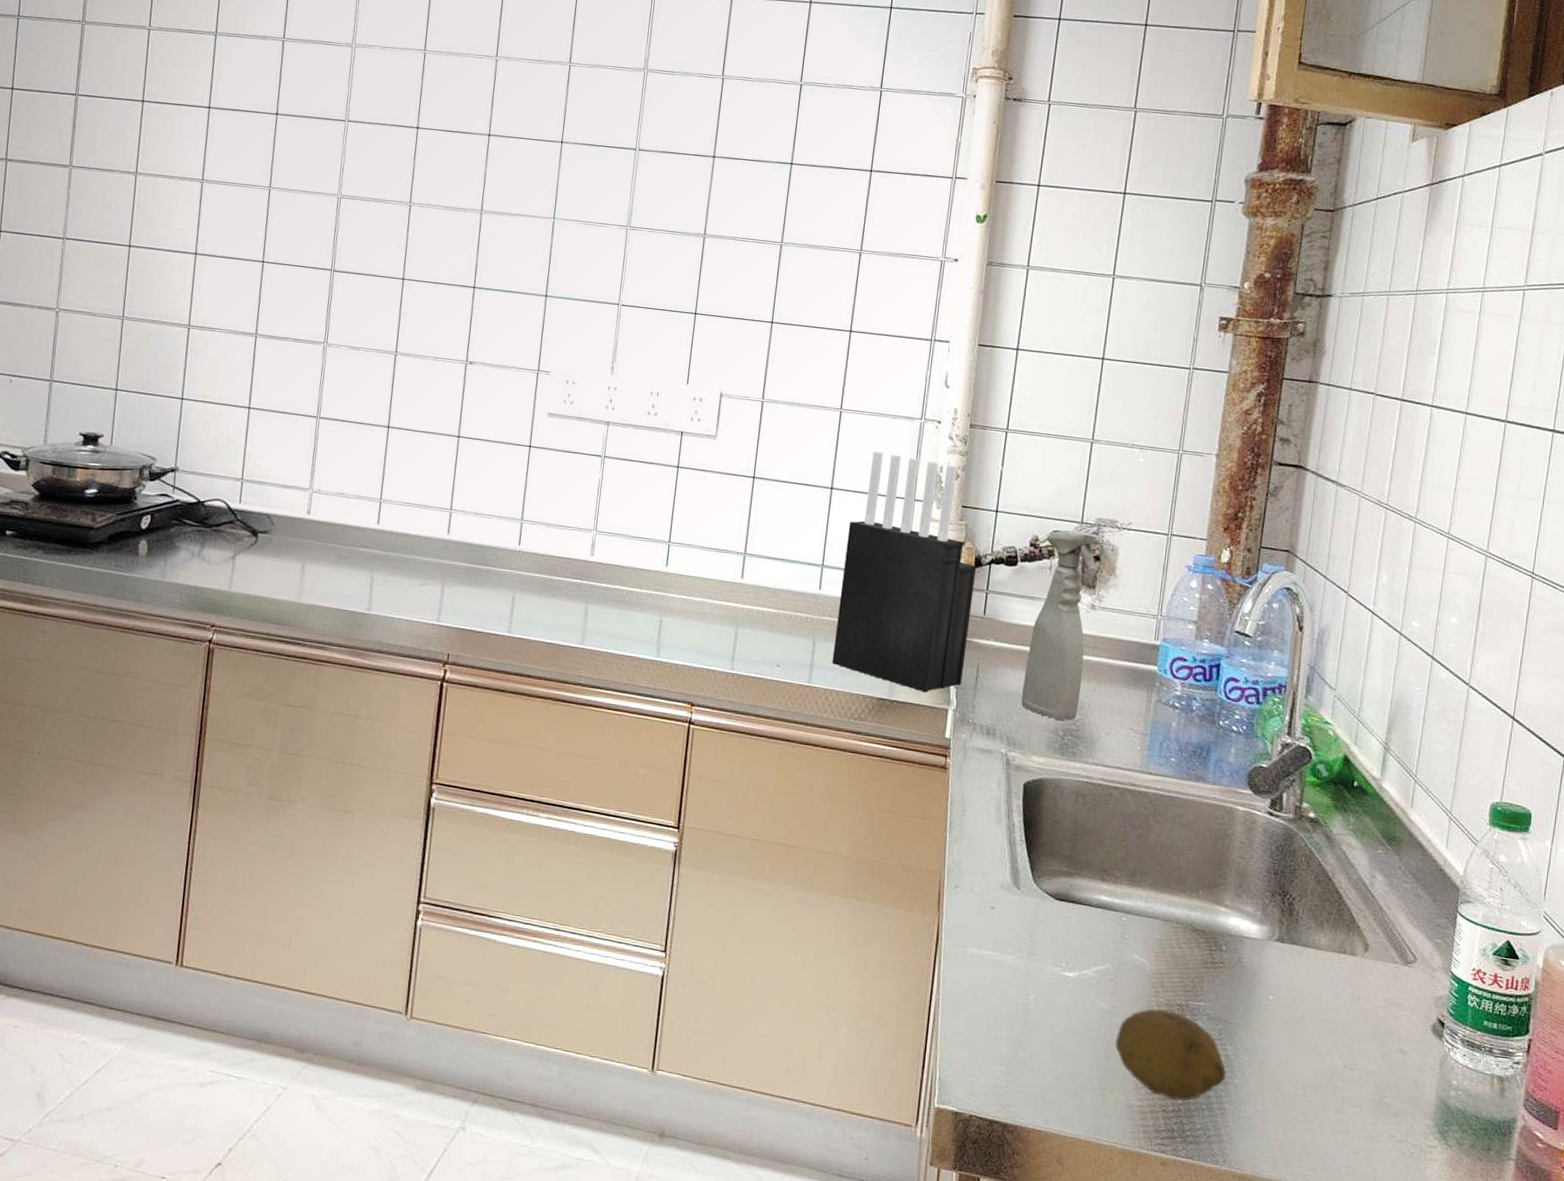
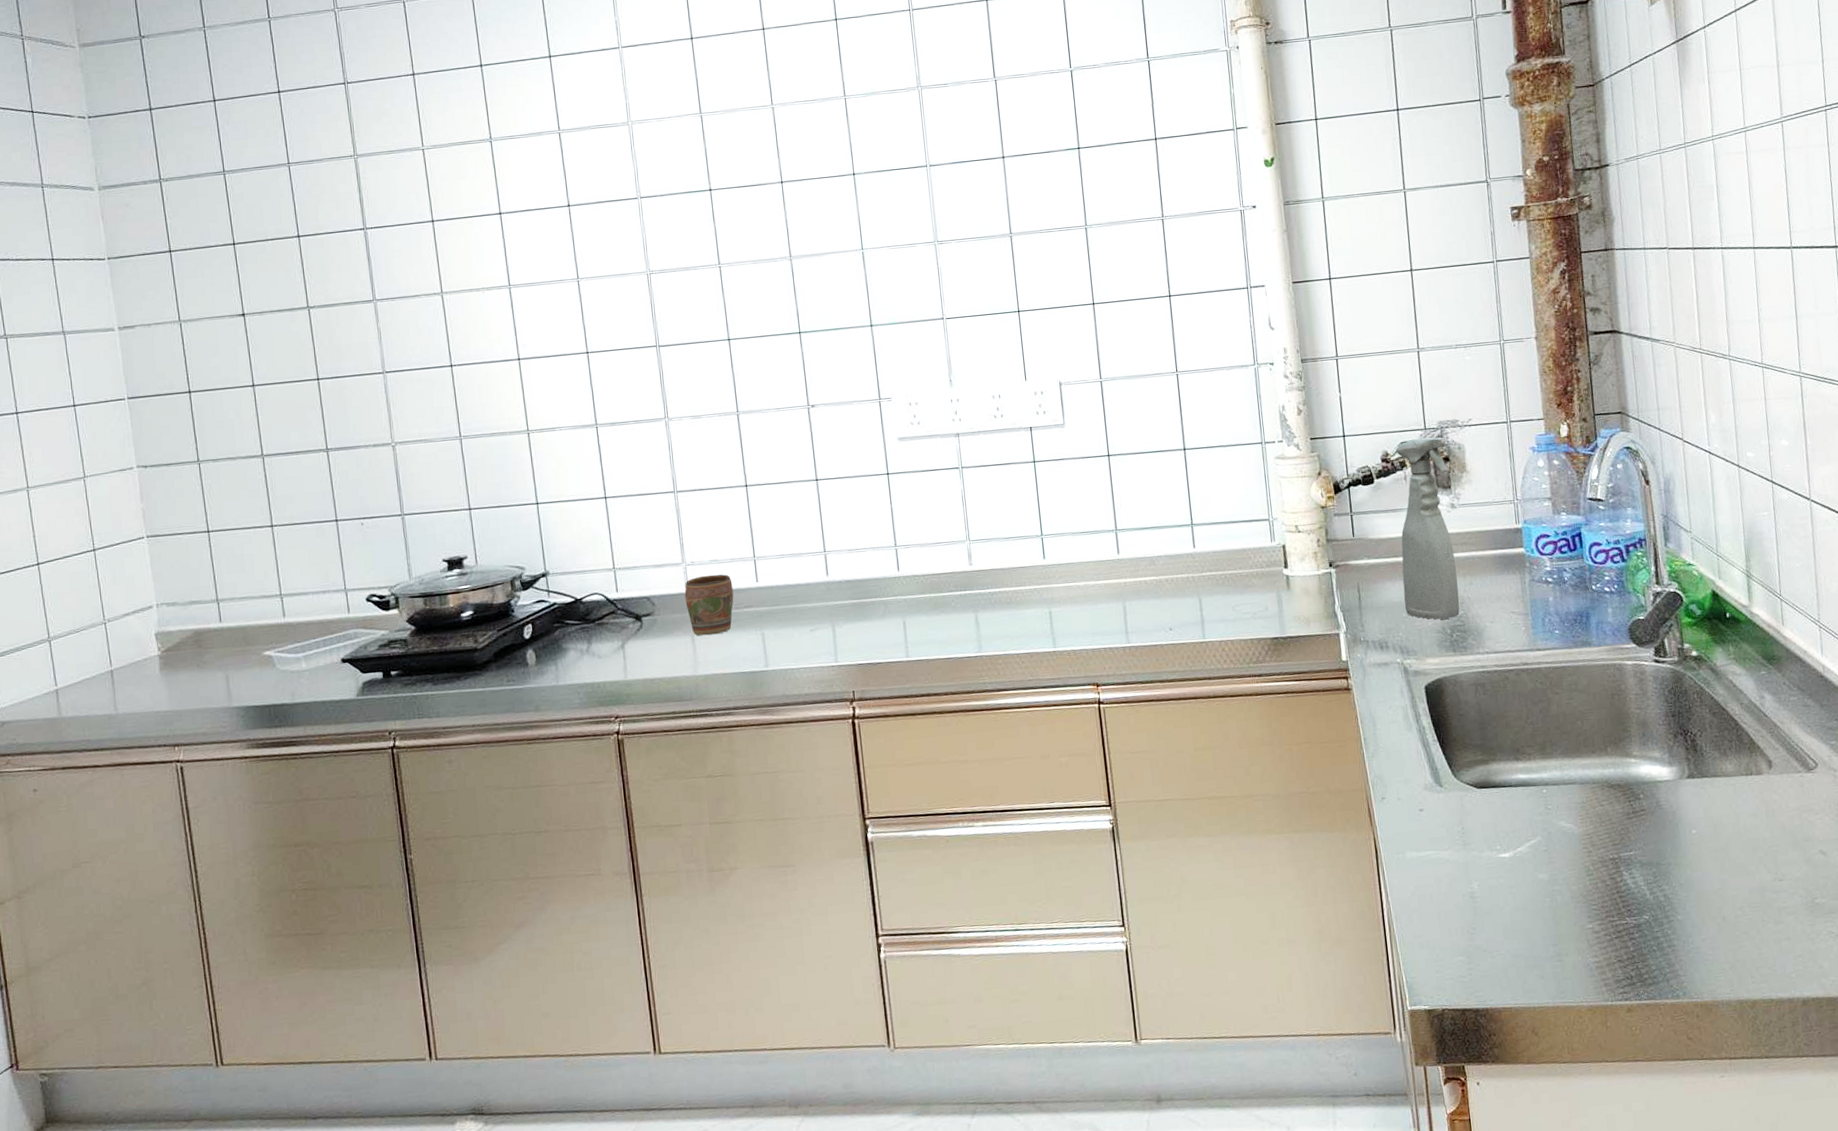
mug: none [303,505,354,567] -> present [684,574,734,636]
knife block: present [832,450,977,693] -> none [1208,402,1346,623]
fruit: present [1115,1008,1226,1101] -> none [1561,866,1669,949]

